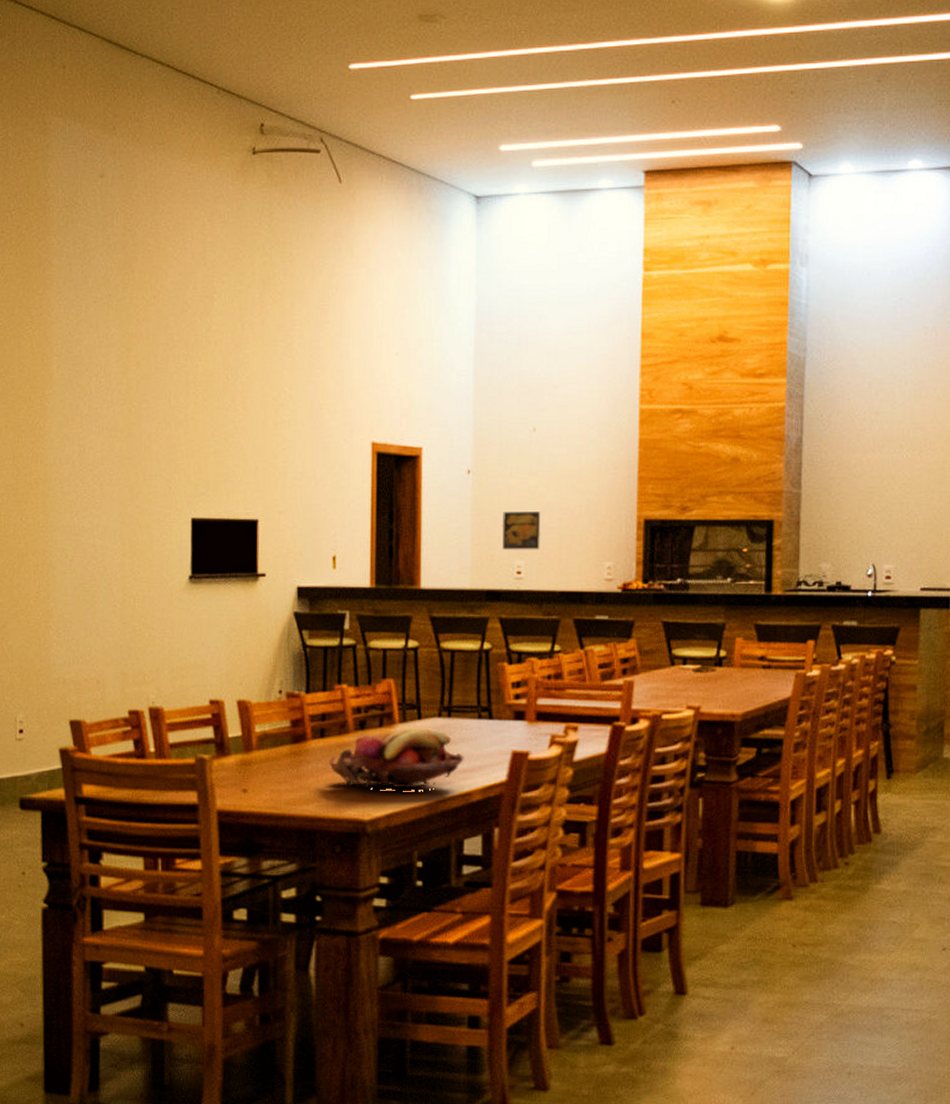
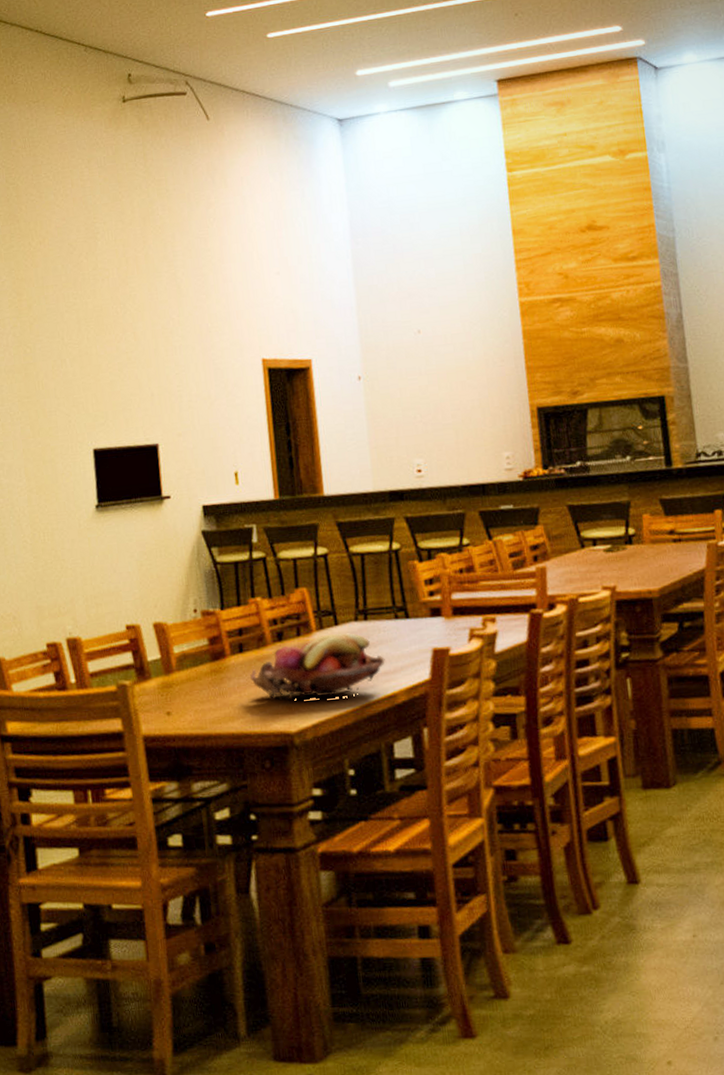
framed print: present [502,511,541,550] -> none [397,410,437,451]

